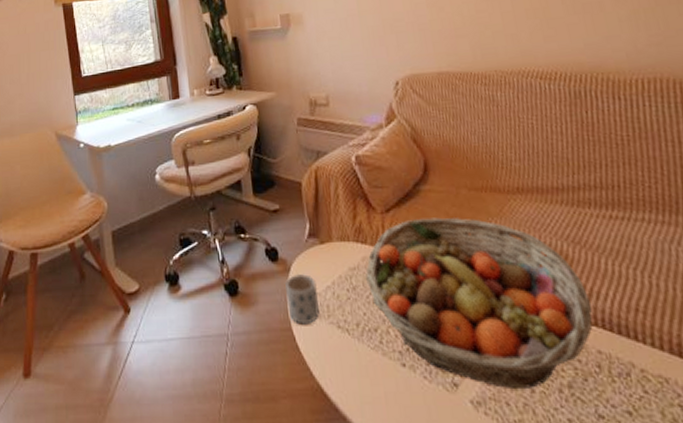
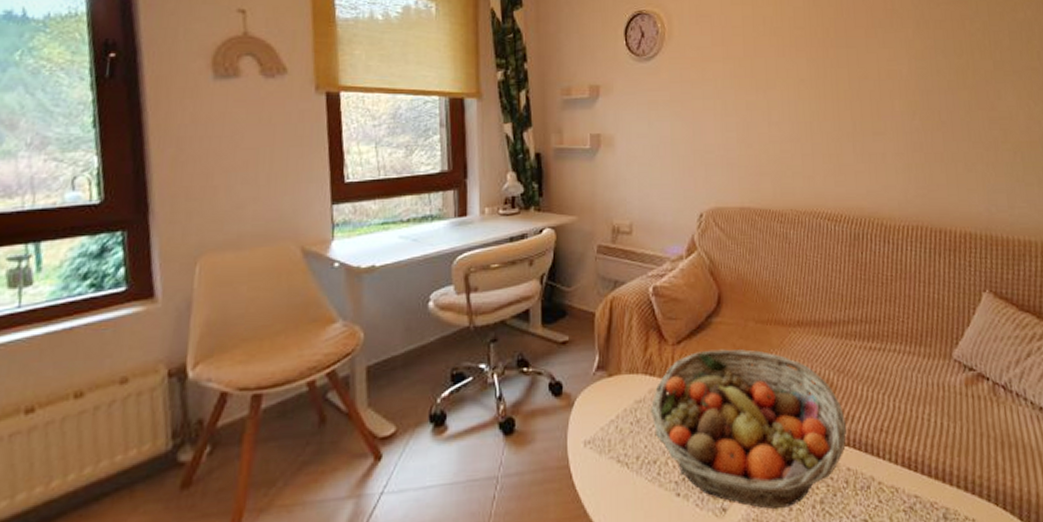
mug: present [284,273,319,325] -> none [566,408,601,461]

